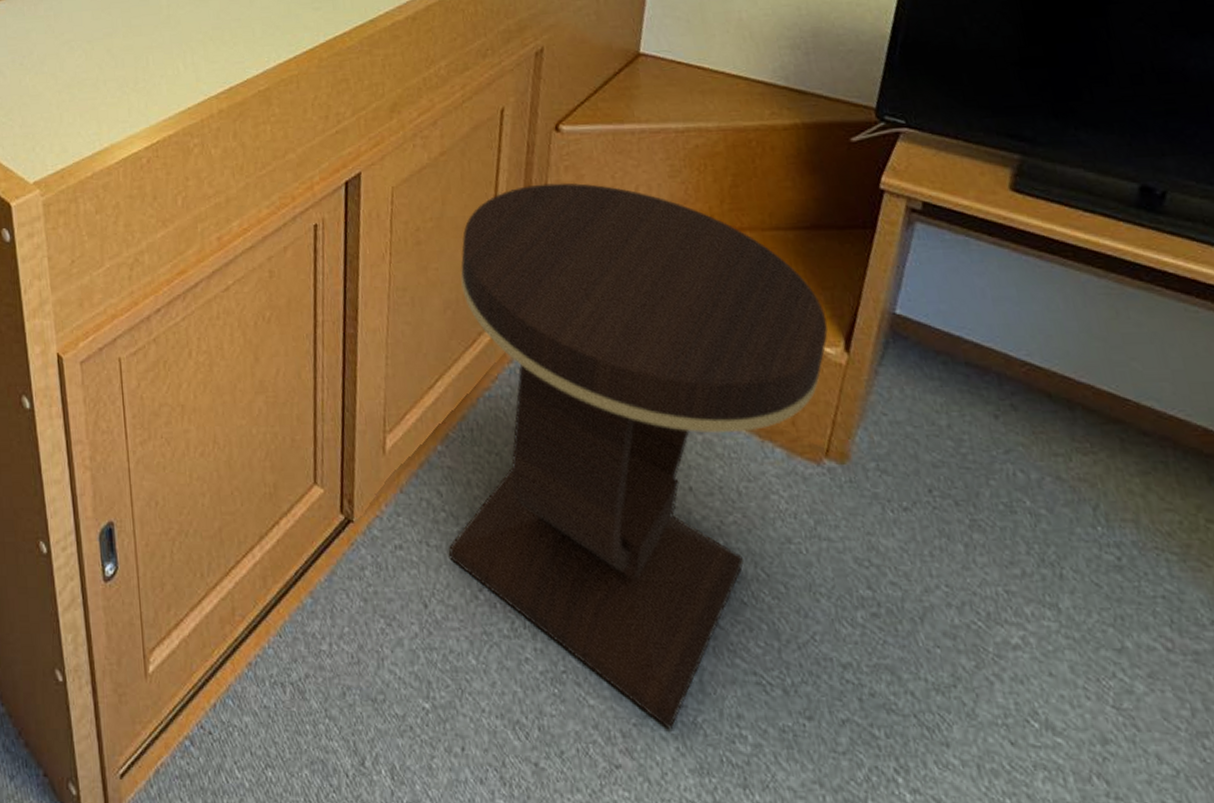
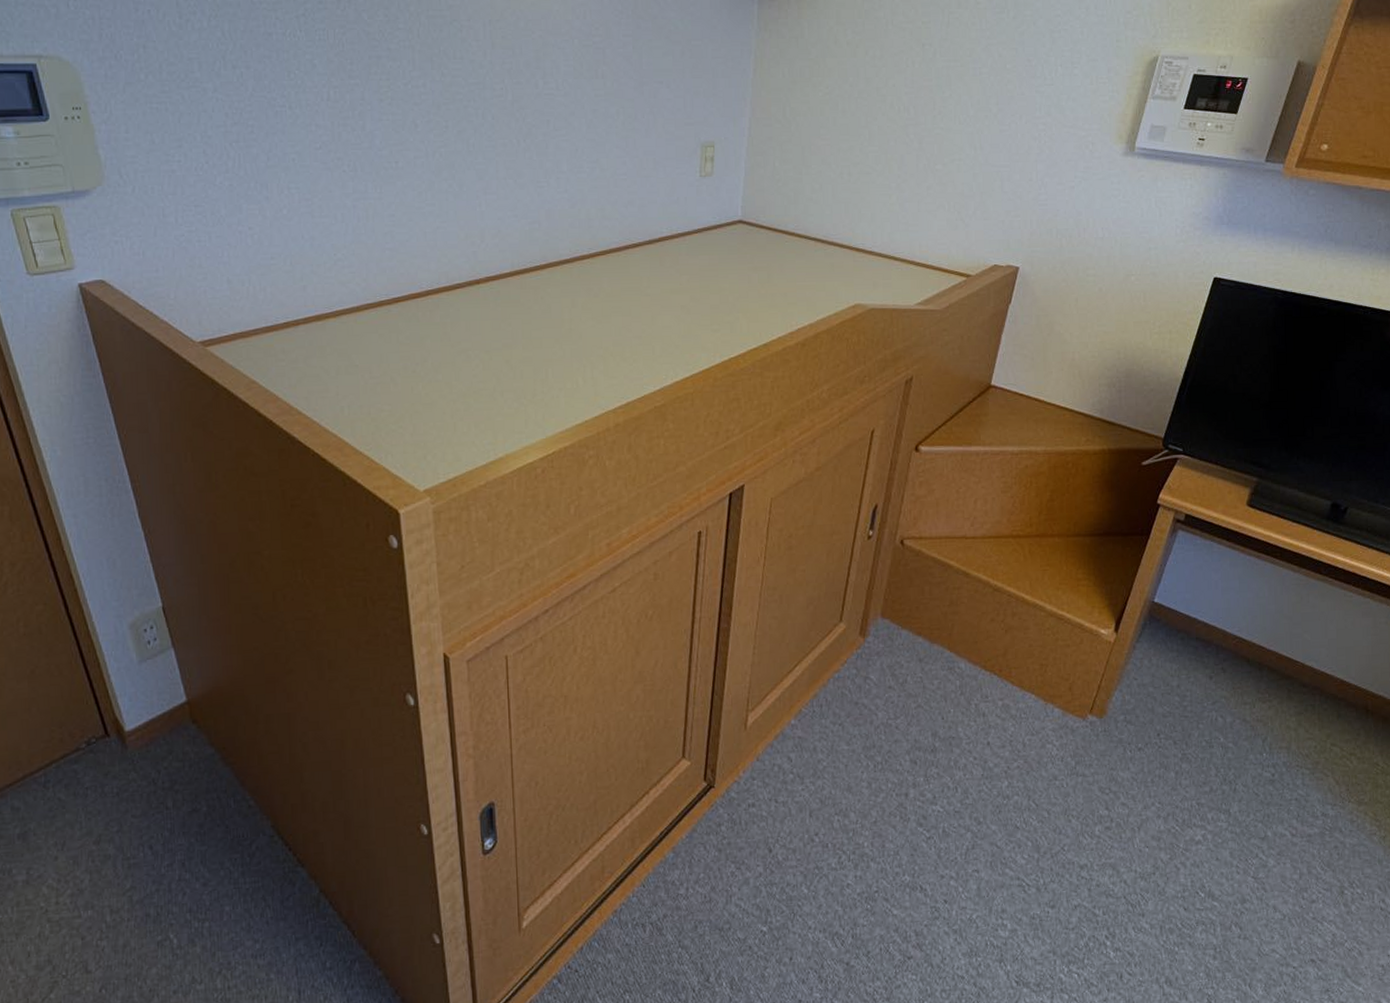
side table: present [448,183,828,730] -> none [793,496,1105,927]

